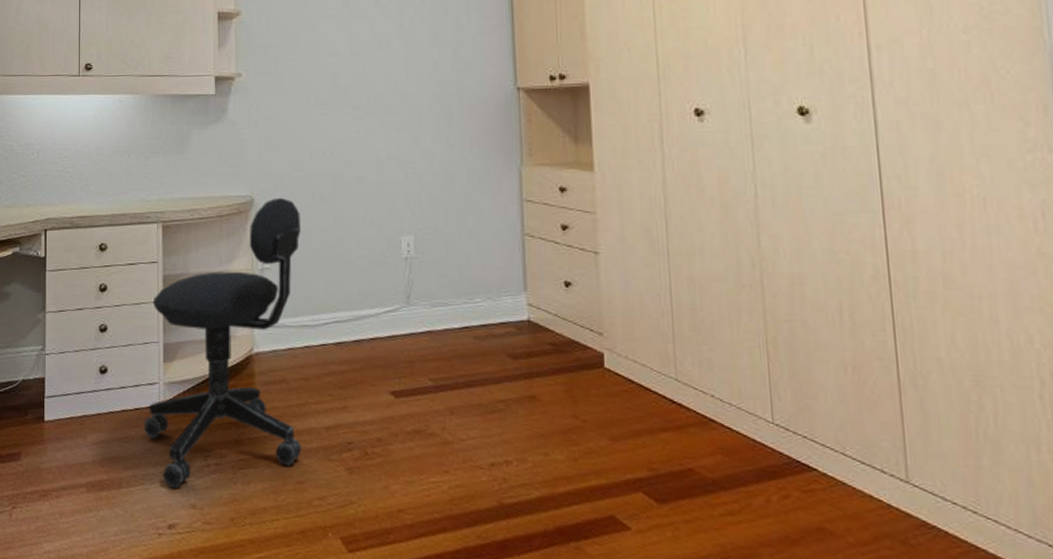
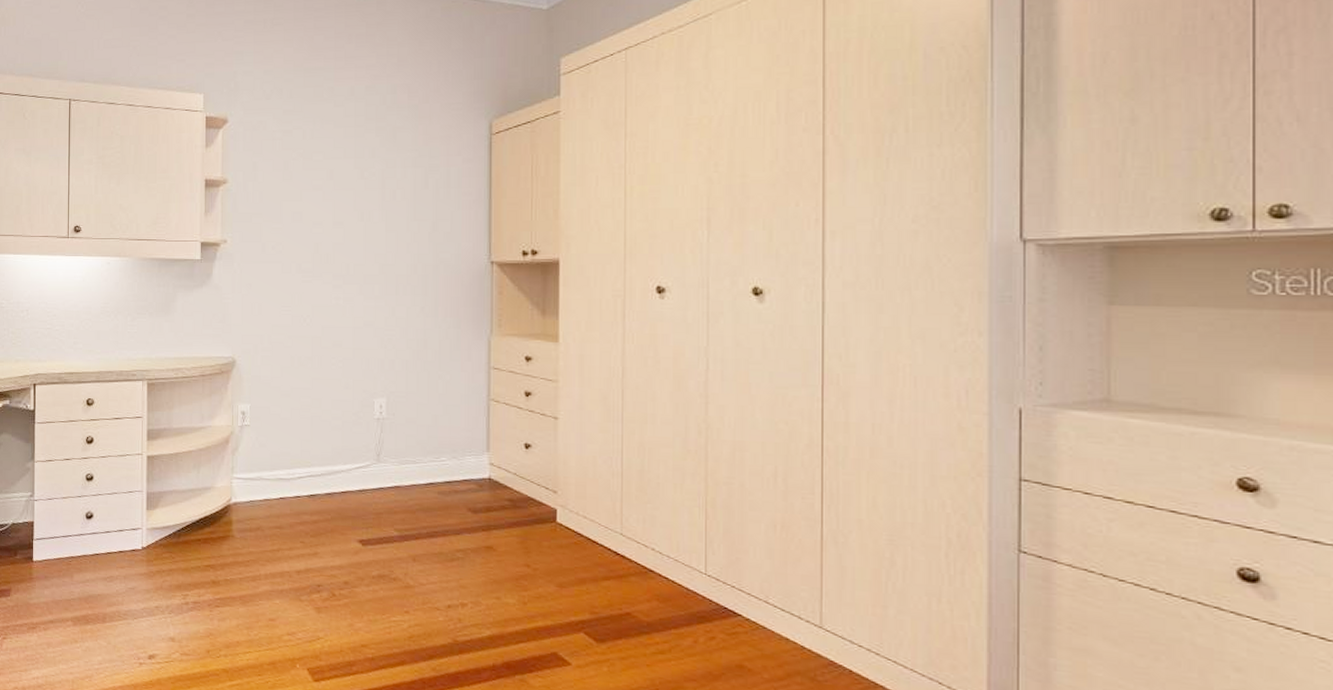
office chair: present [143,197,302,488] -> none [127,359,280,623]

